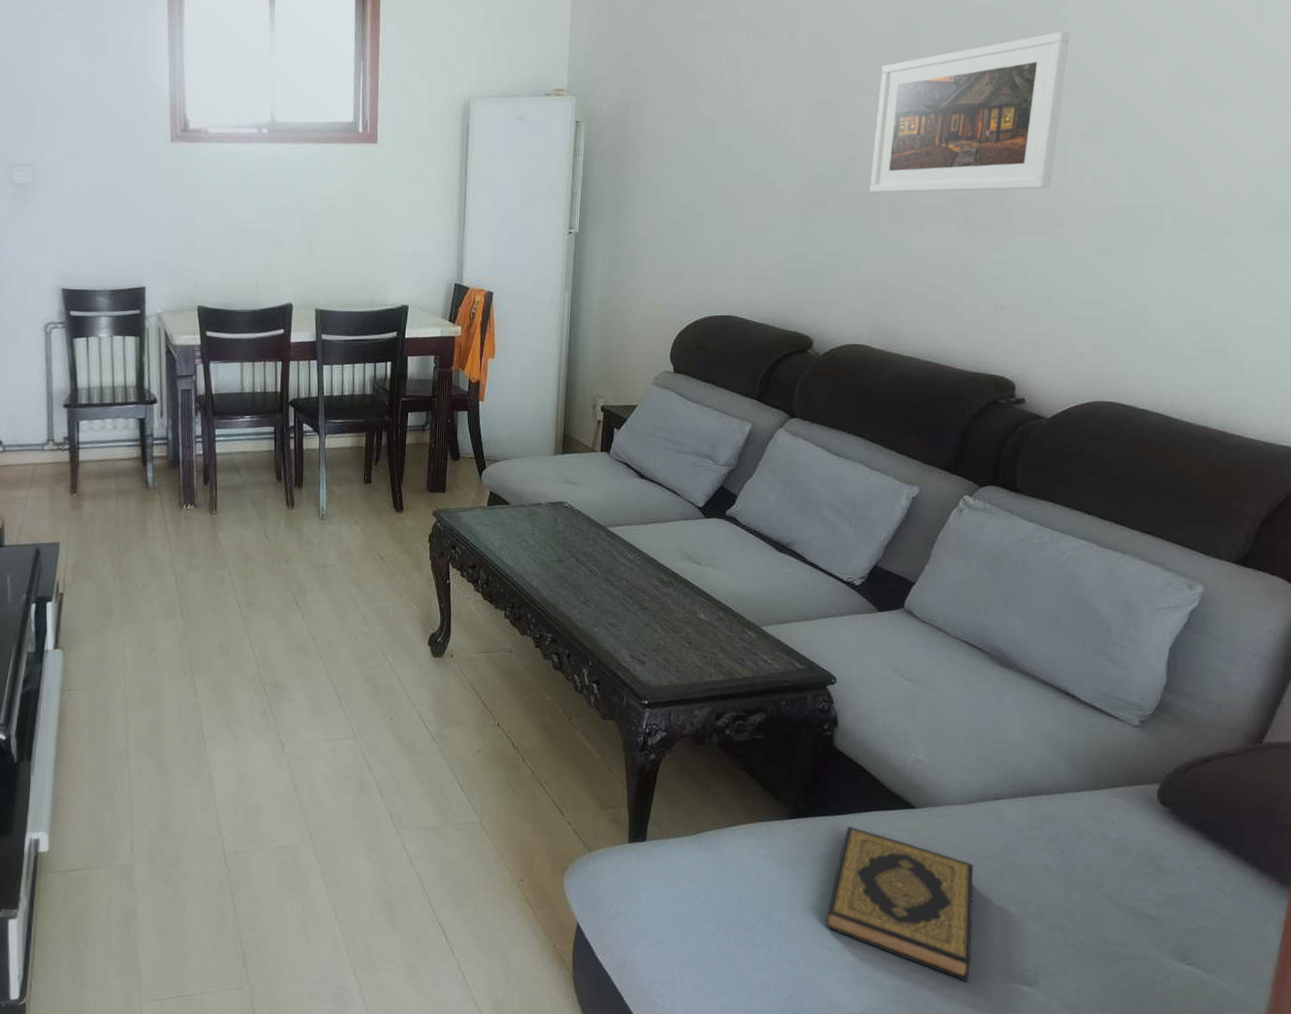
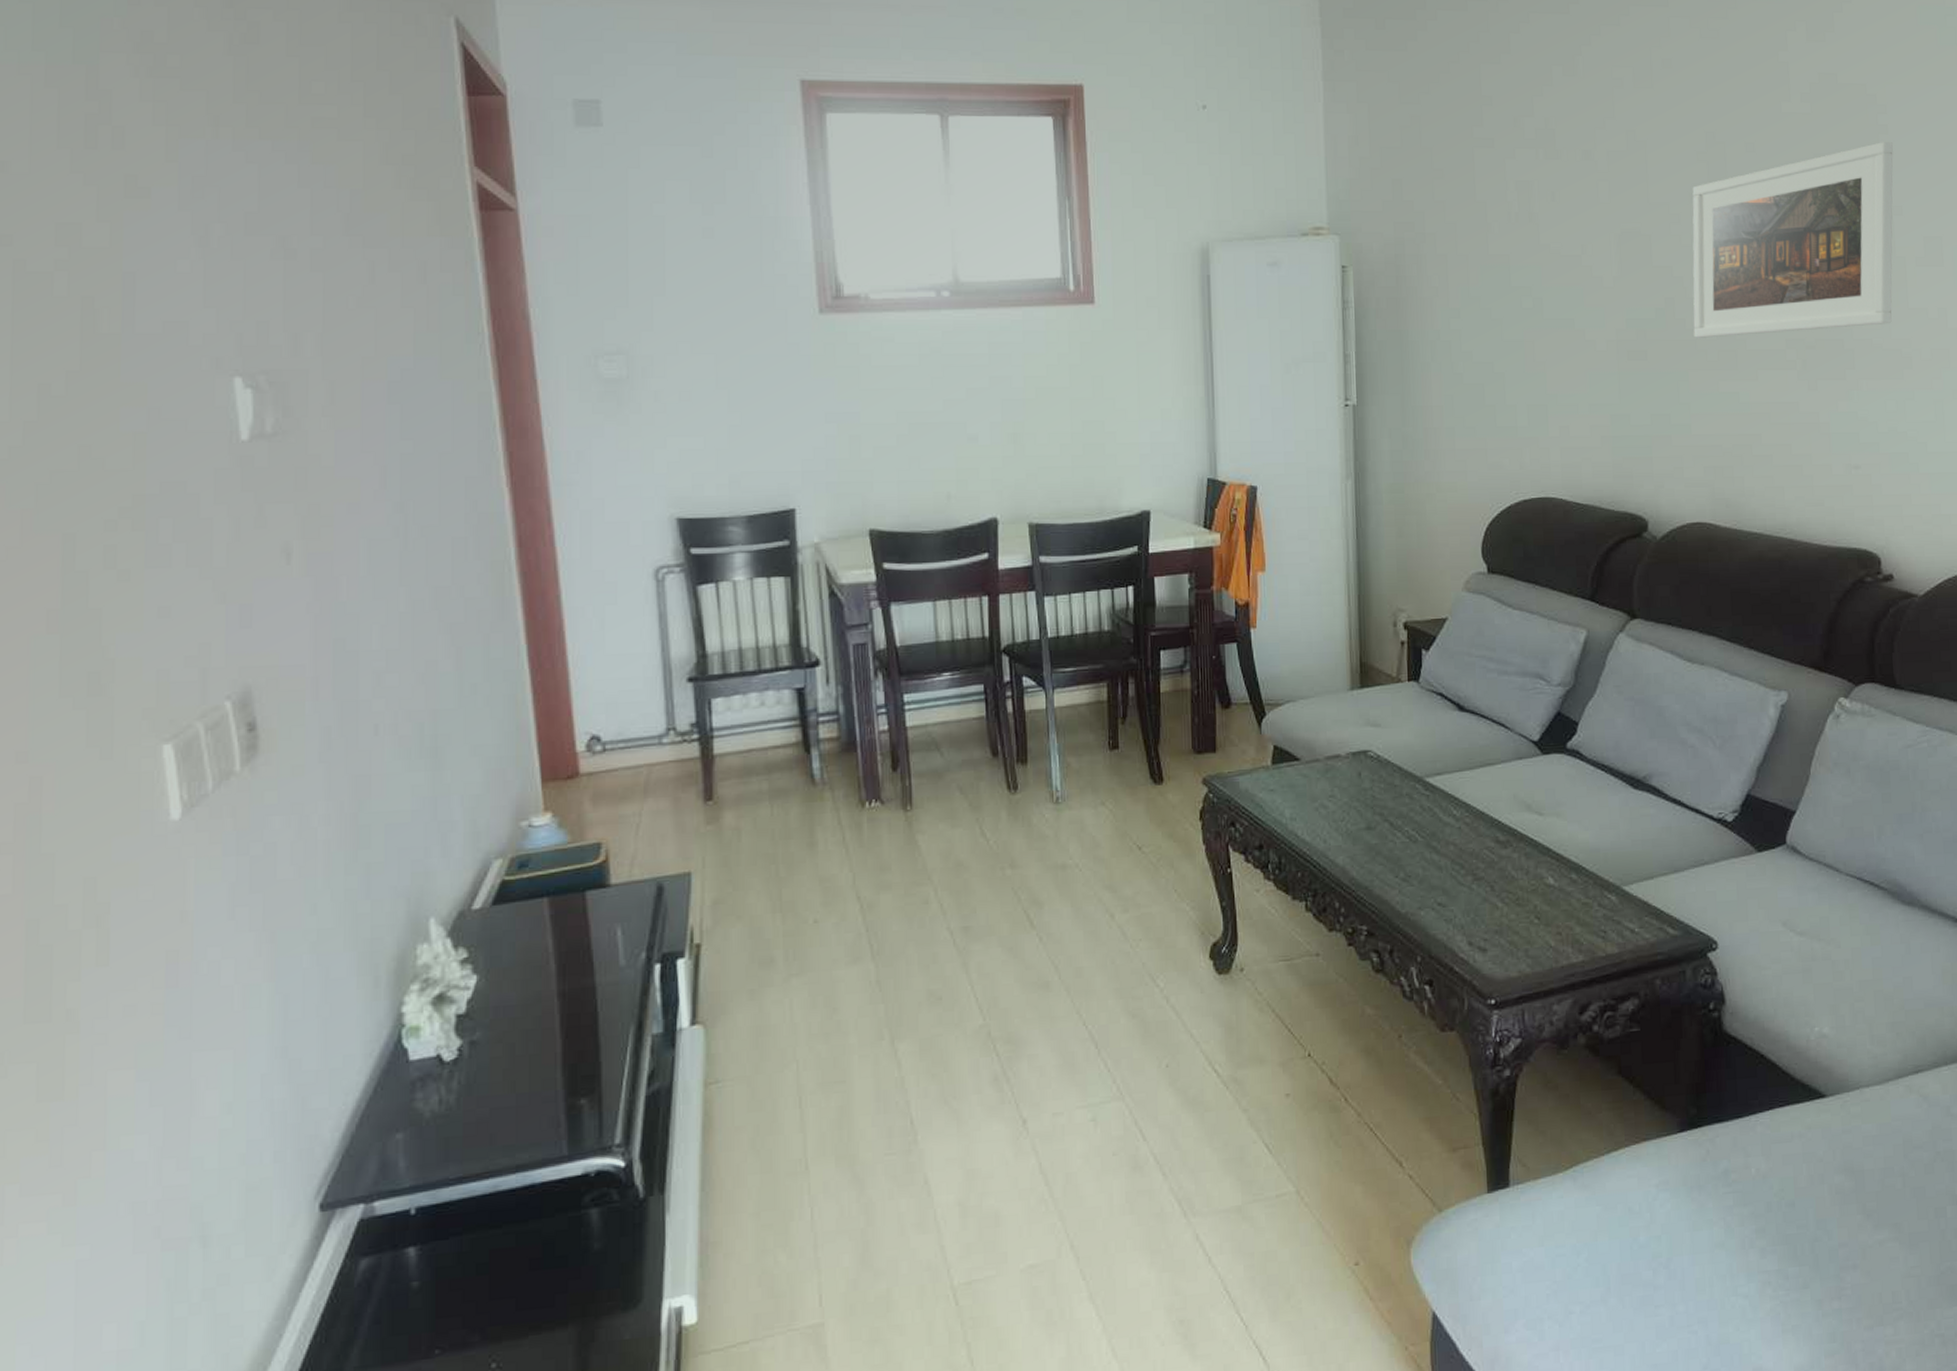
hardback book: present [825,826,975,983] -> none [1736,1130,1911,1313]

